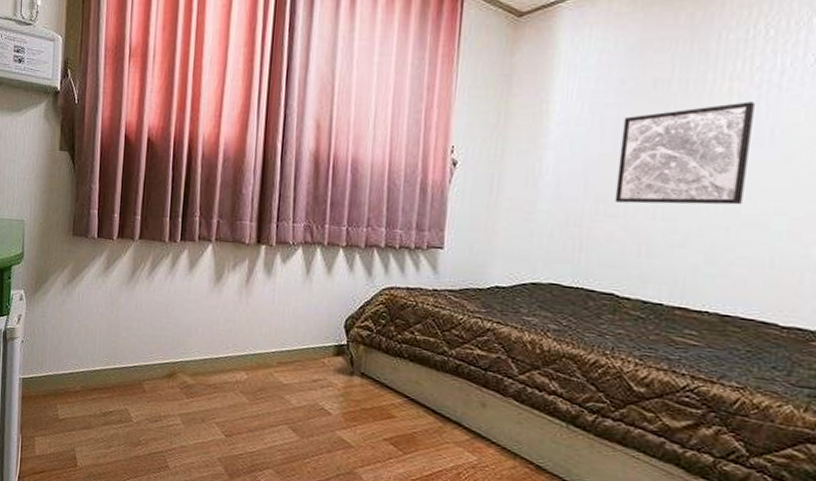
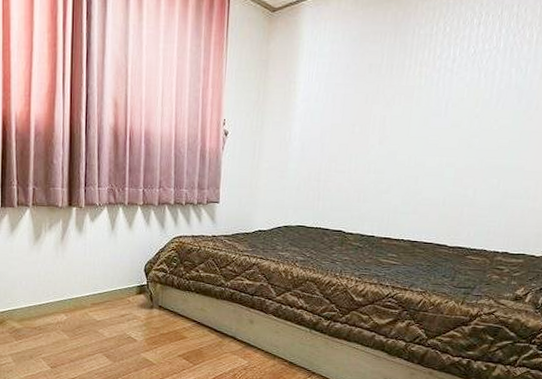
wall art: present [614,101,755,205] -> none [342,82,436,162]

